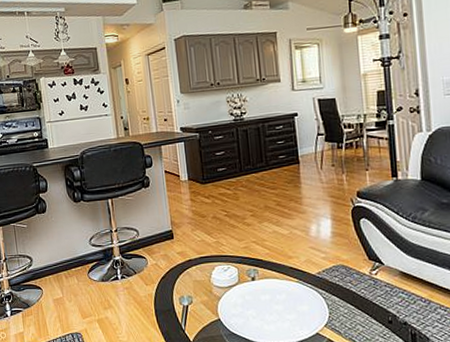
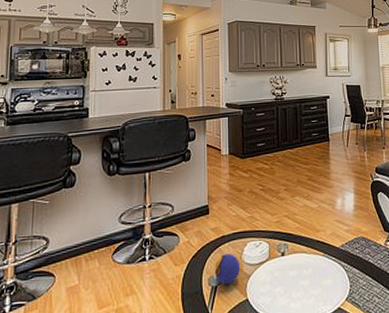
decorative ball: none [184,276,210,305] -> present [214,254,241,285]

